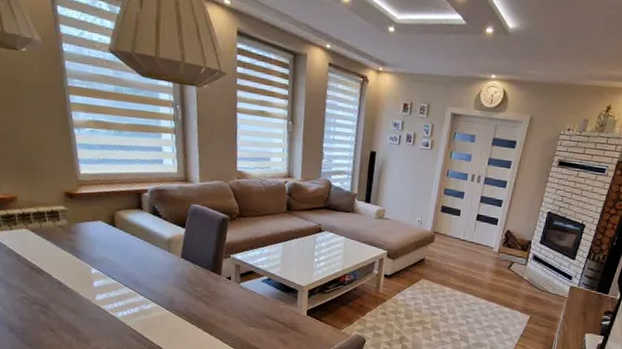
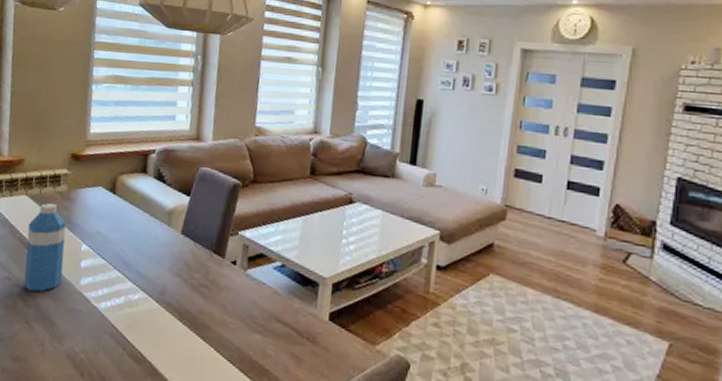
water bottle: none [35,235,78,307] -> present [24,203,67,292]

